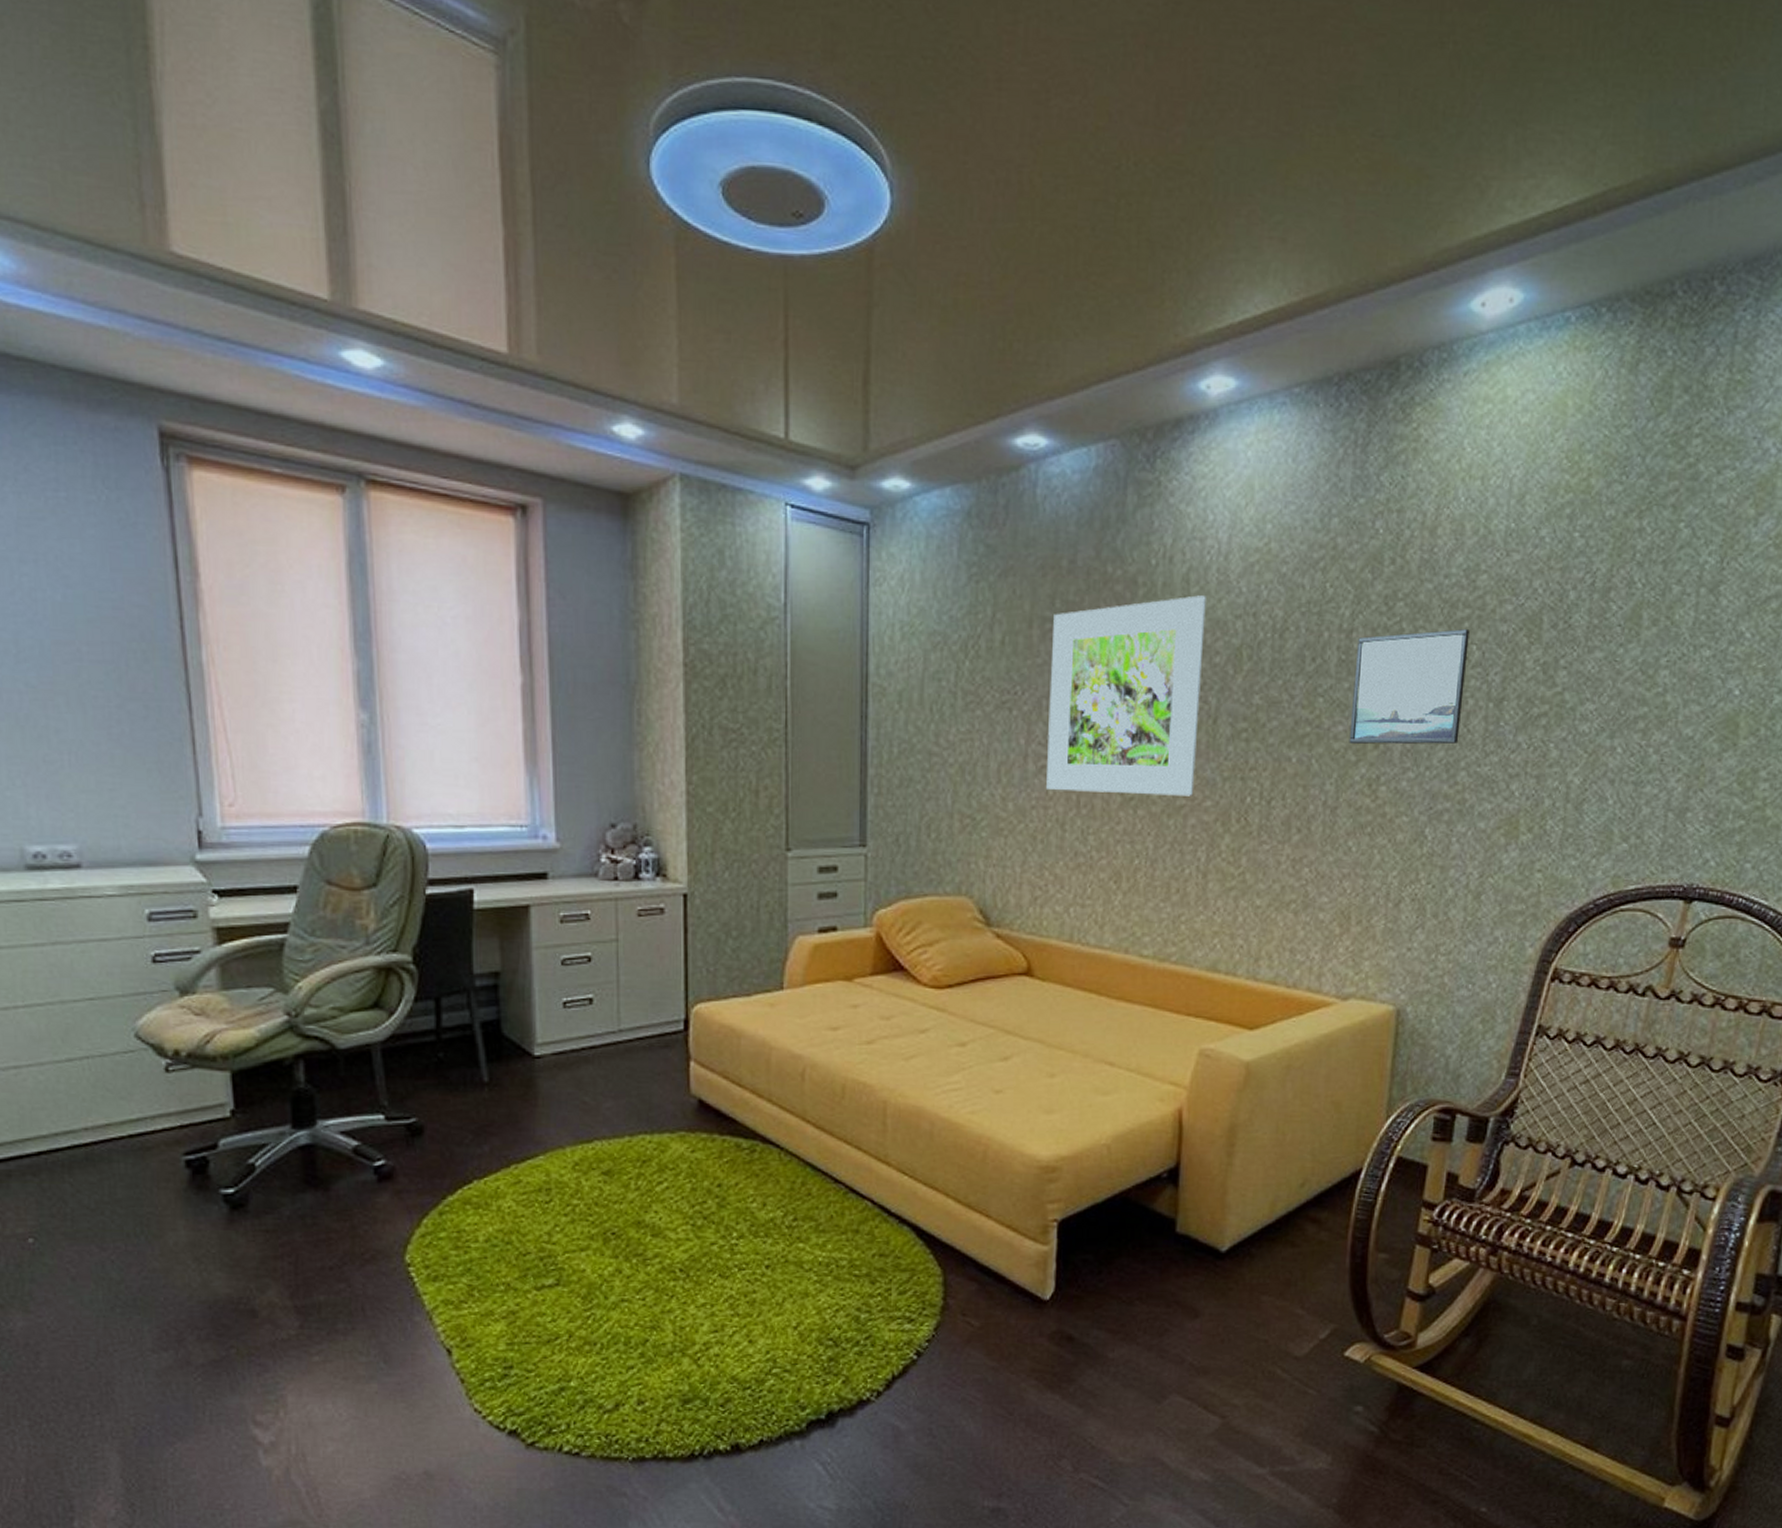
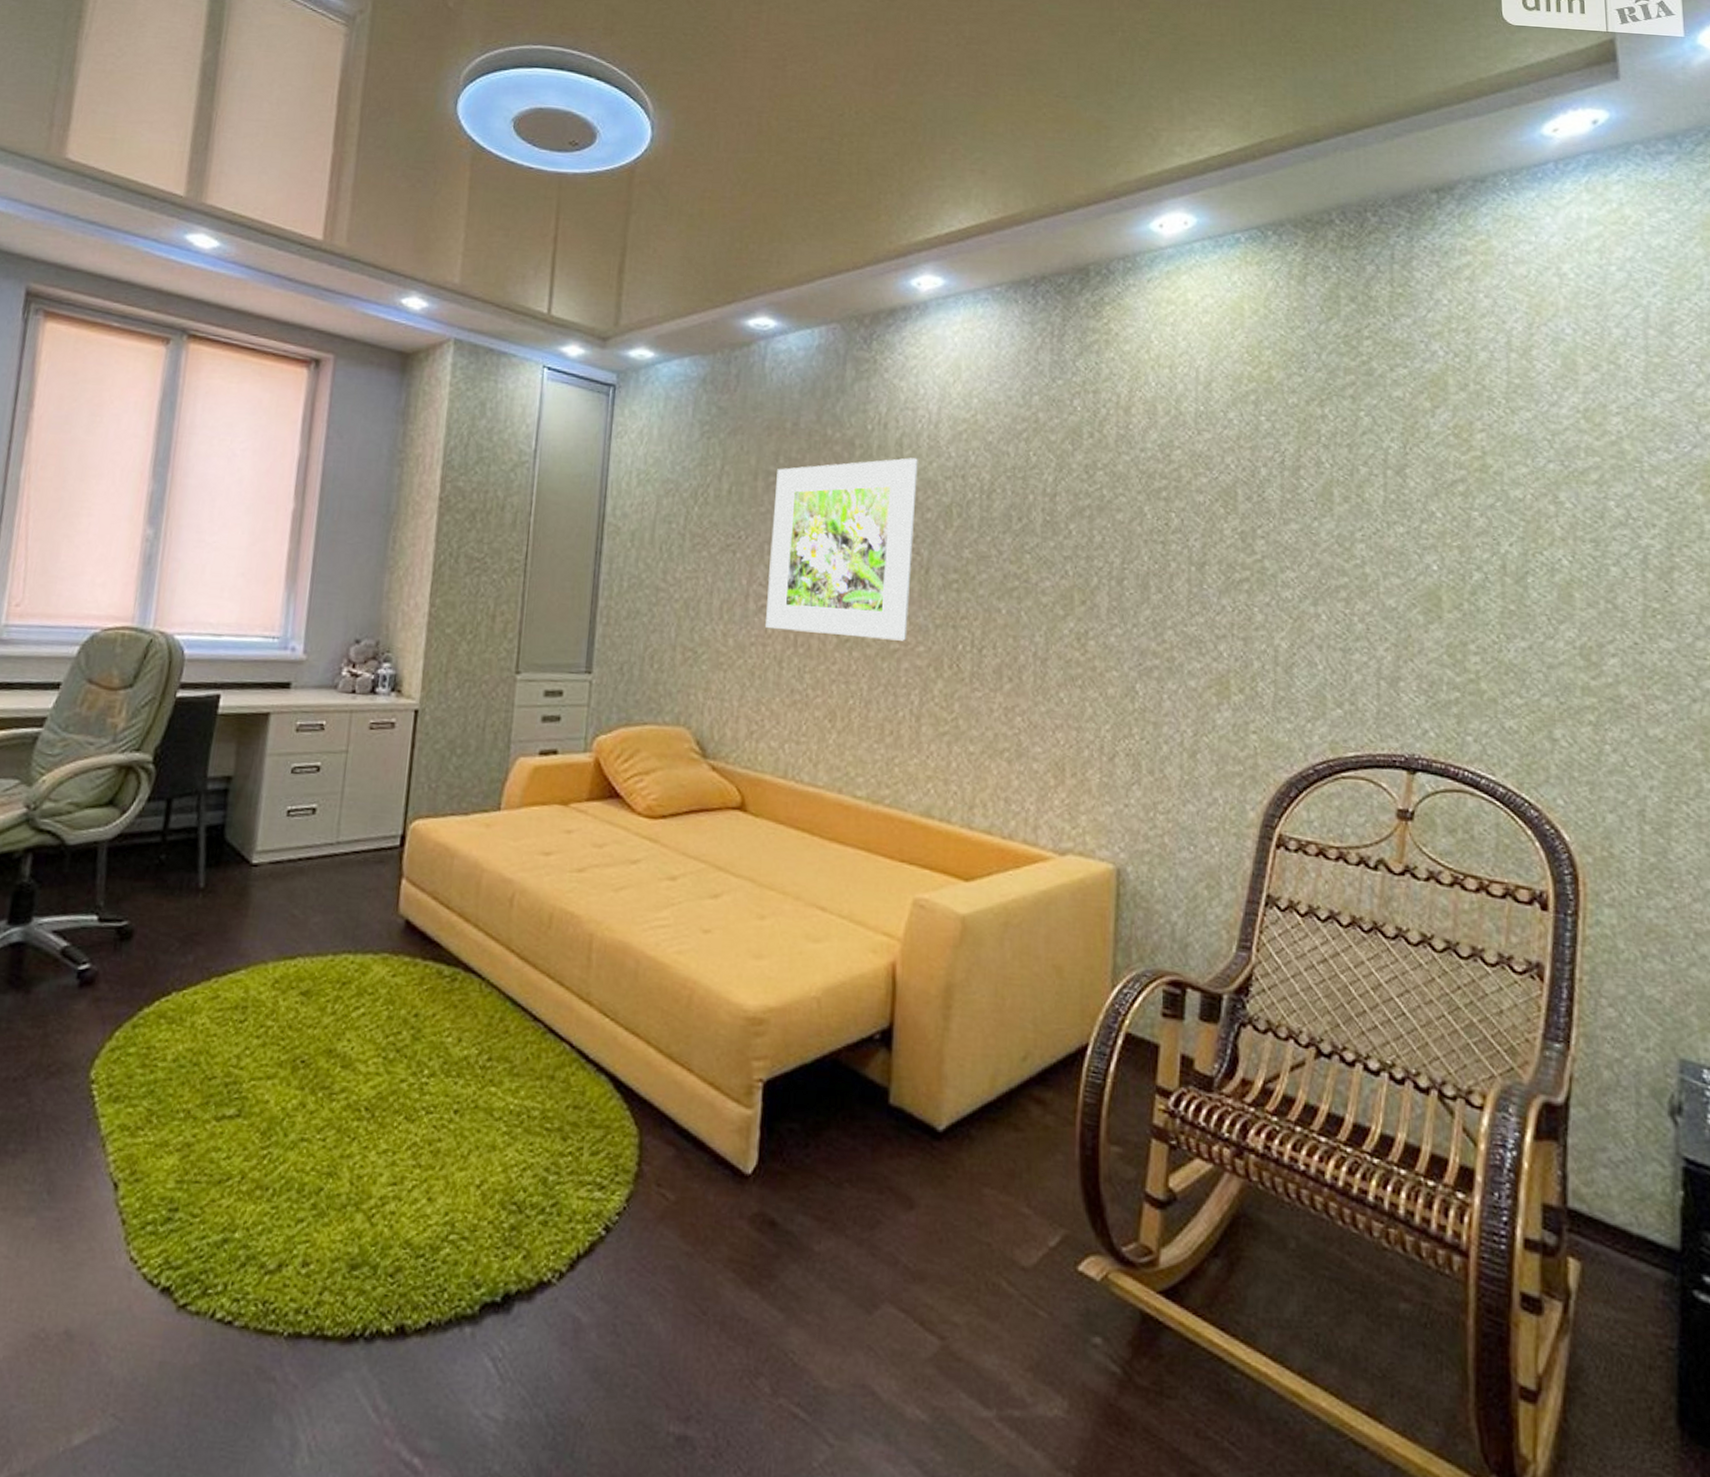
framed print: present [1349,629,1470,745] -> none [1056,498,1168,604]

